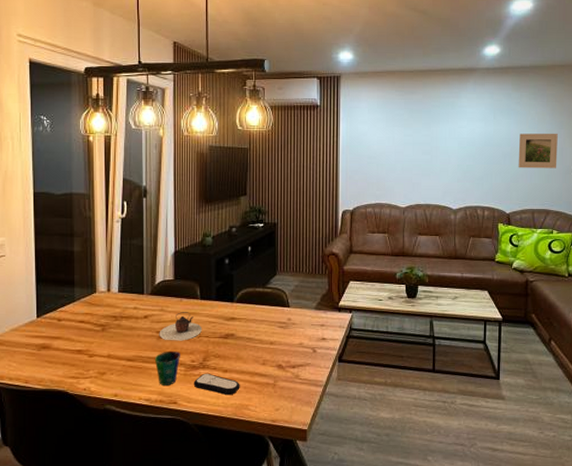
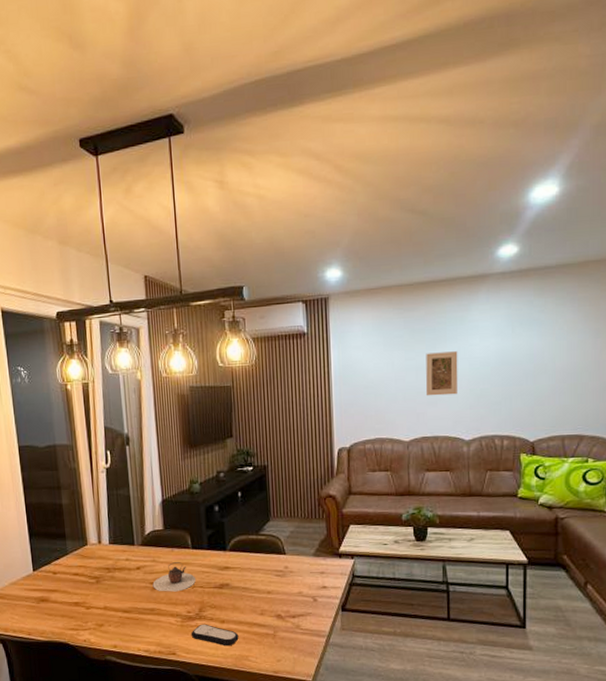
cup: present [154,350,180,385] -> none [150,601,176,637]
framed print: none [420,131,449,169] -> present [425,351,458,396]
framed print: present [518,133,558,169] -> none [543,343,593,389]

